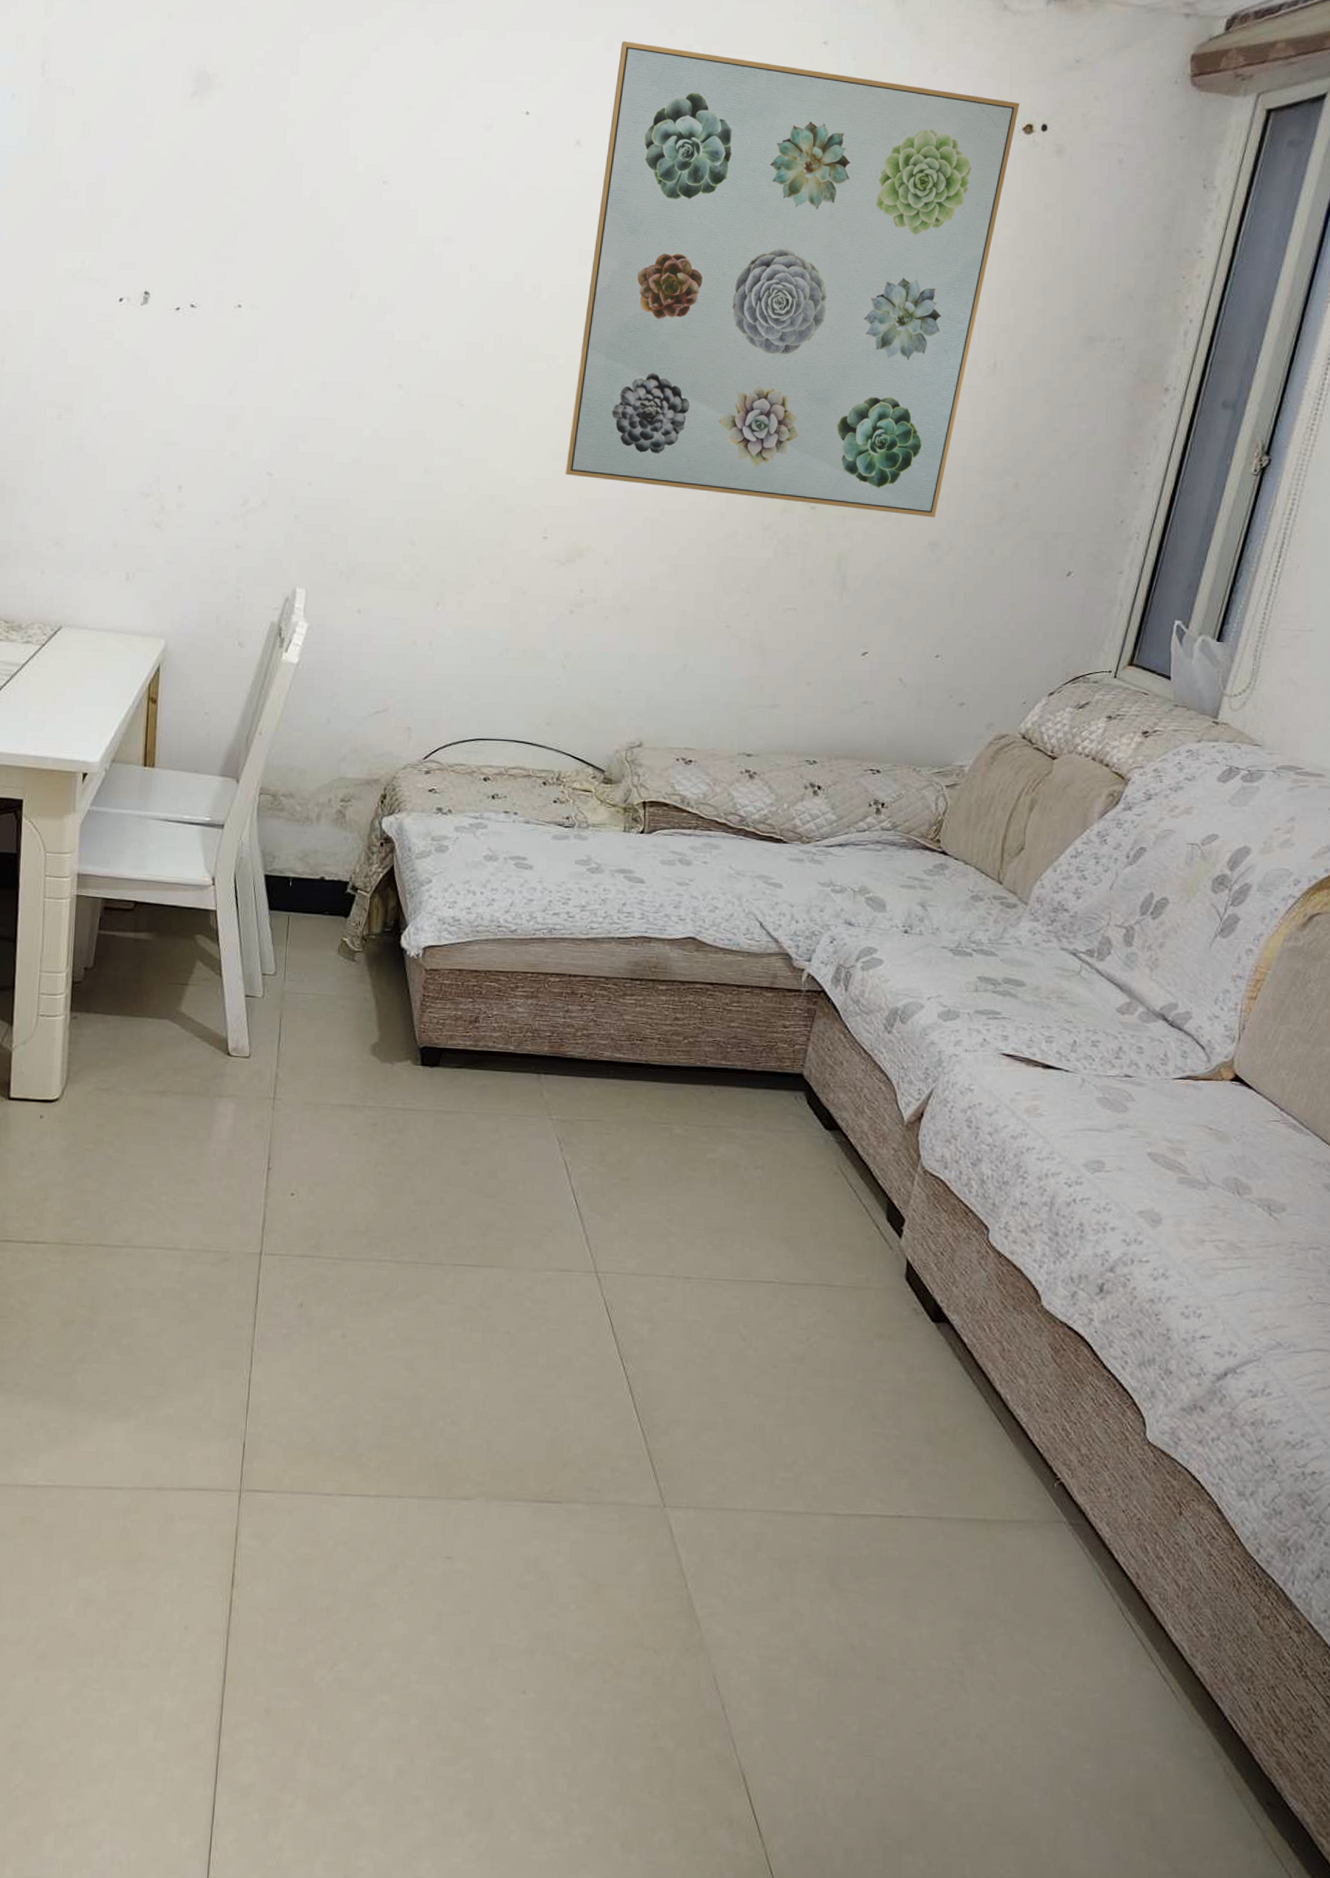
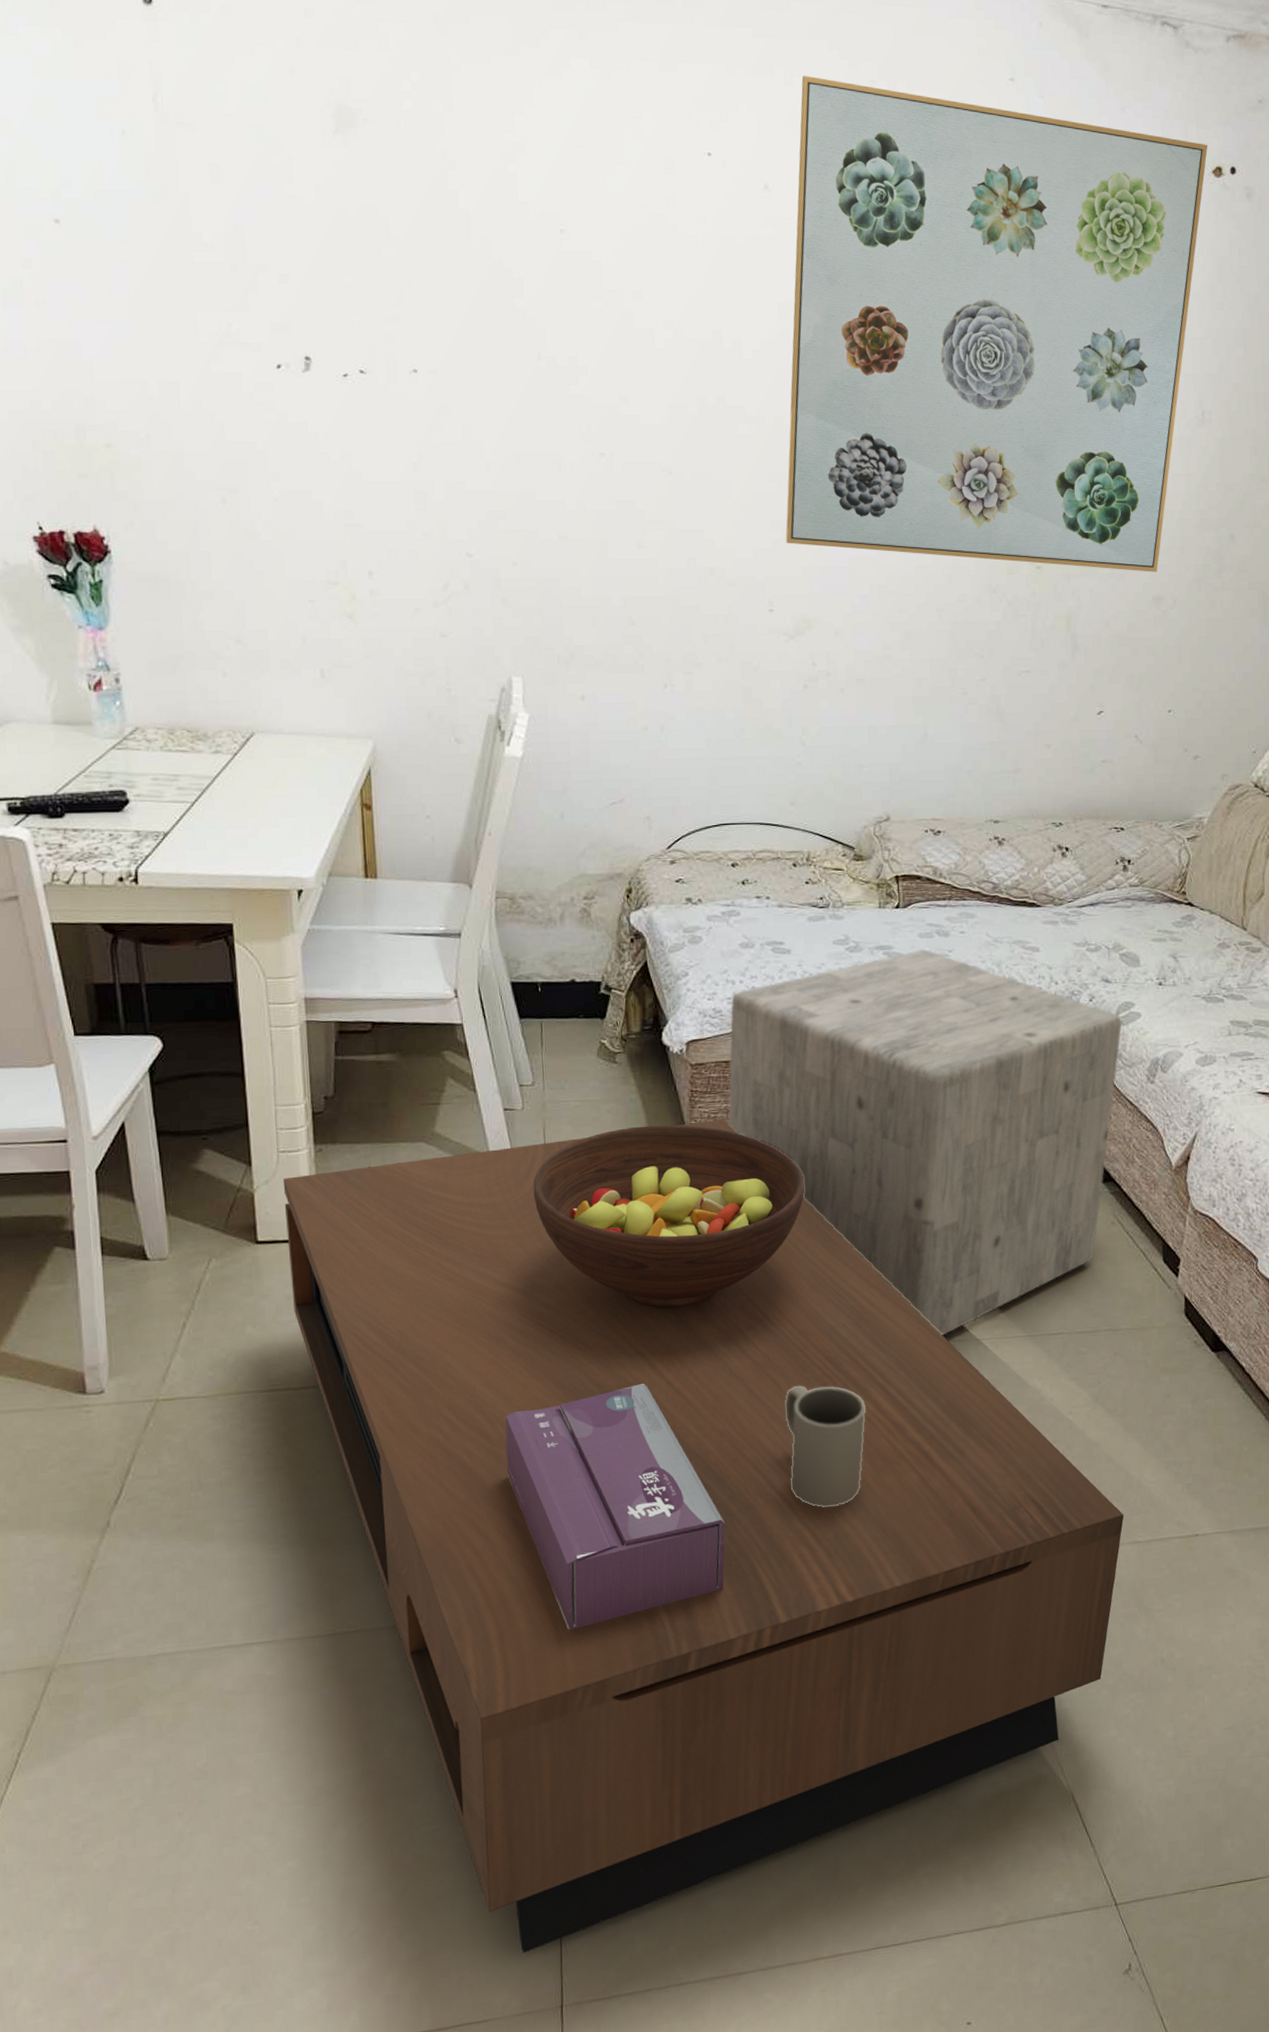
coffee table: none [34,1025,824,1840] -> present [283,1119,1124,1953]
tissue box: none [211,1279,415,1518] -> present [505,1384,726,1631]
fruit bowl: none [264,1025,525,1208] -> present [533,1124,805,1308]
stool: none [456,876,863,1269] -> present [727,949,1123,1336]
mug: none [482,1302,564,1431] -> present [784,1386,866,1507]

